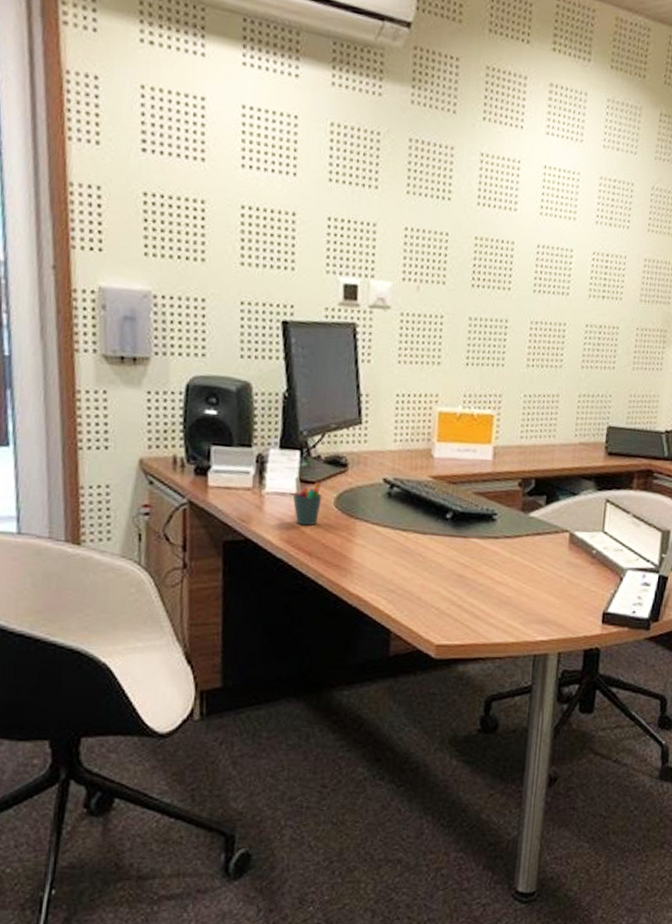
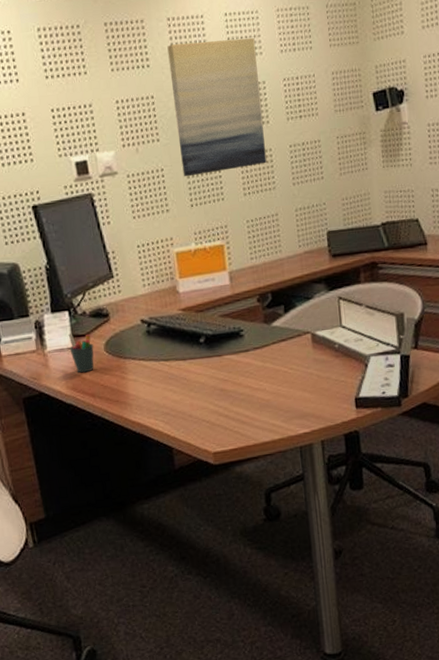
wall art: none [464,182,570,338] -> present [167,37,267,177]

